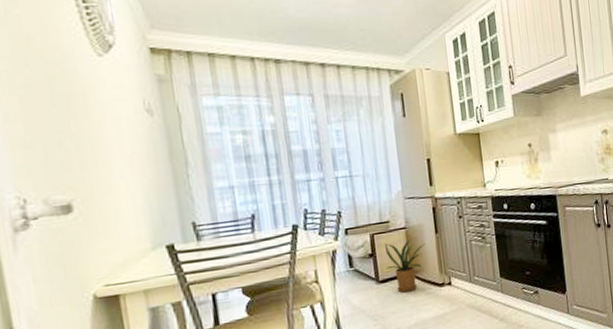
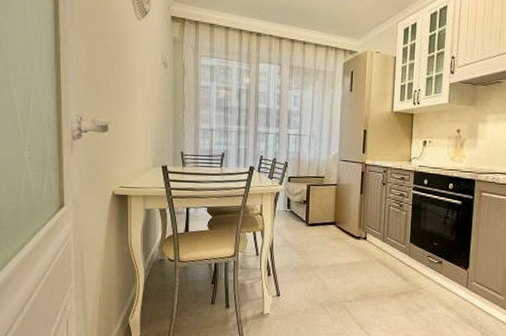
house plant: present [384,237,426,293] -> none [315,194,351,238]

